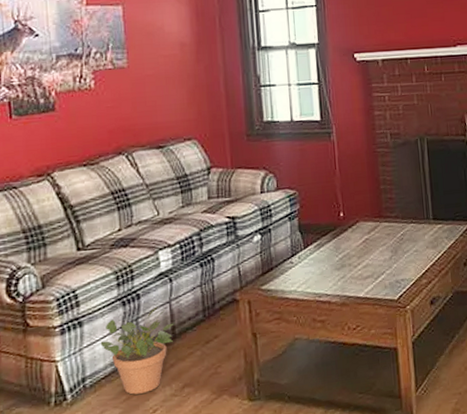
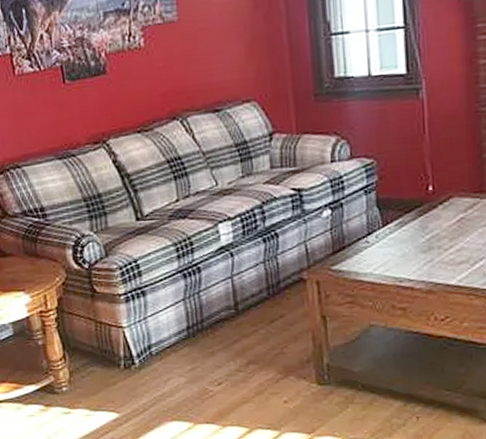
potted plant: present [100,306,176,395] -> none [163,281,238,366]

